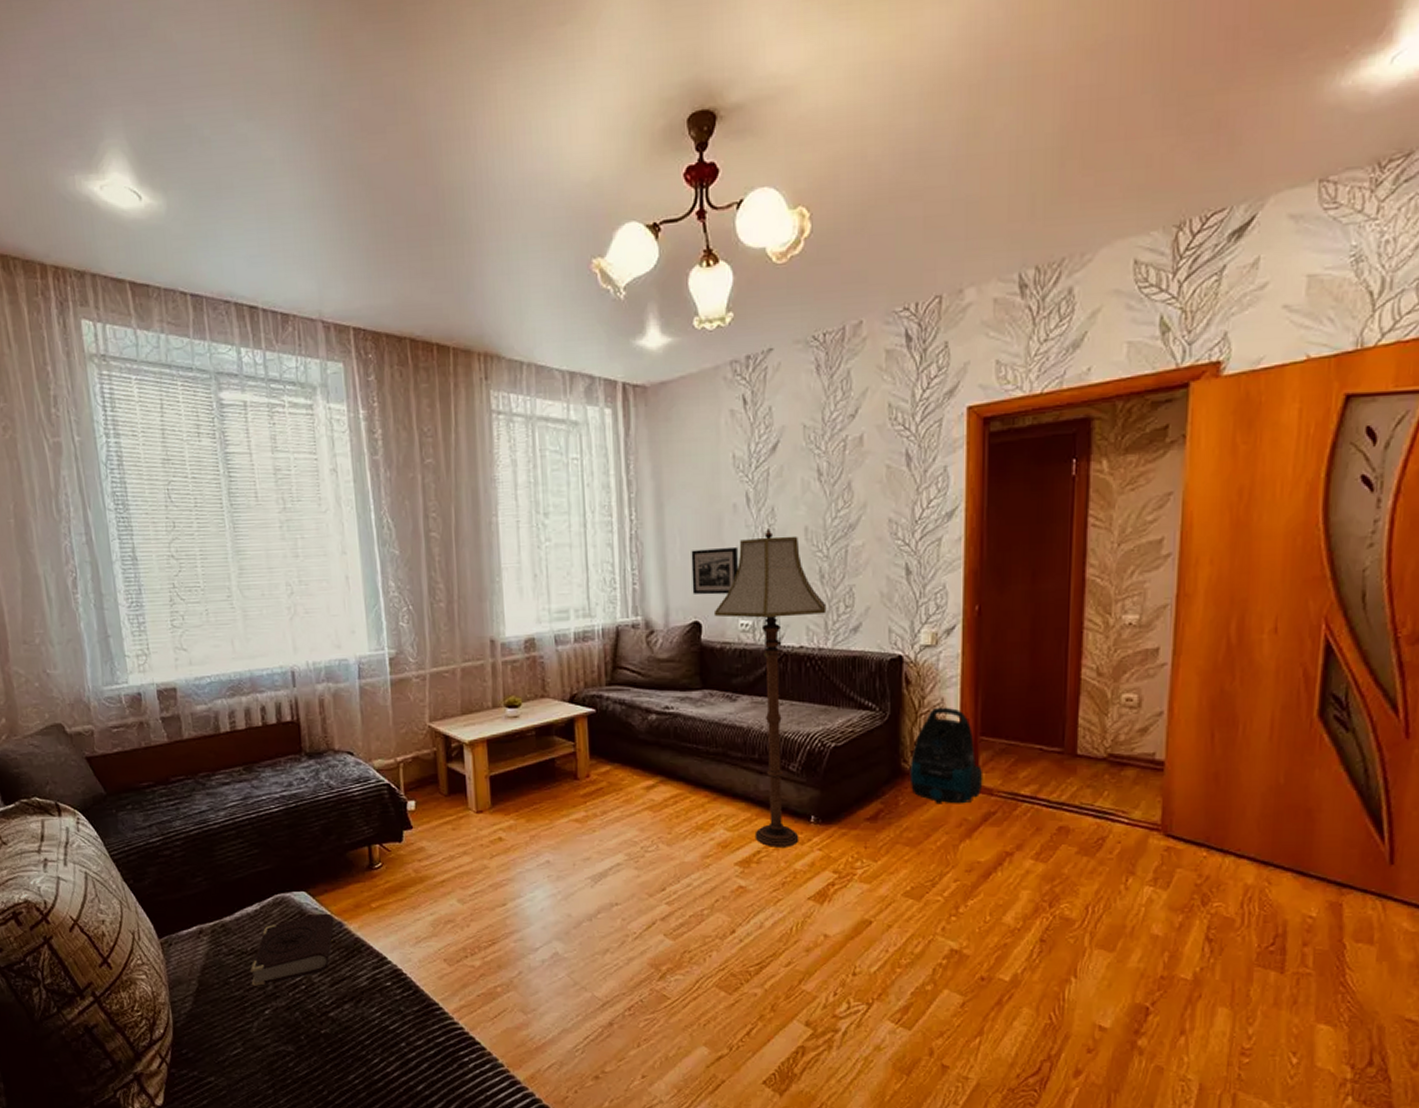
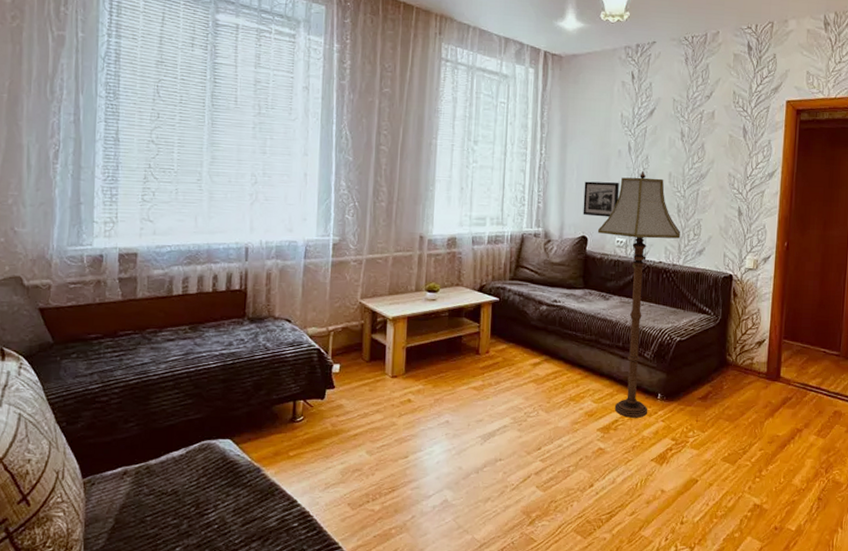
book: present [250,913,334,986] -> none [166,459,253,525]
vacuum cleaner: present [909,707,983,804] -> none [732,315,784,390]

